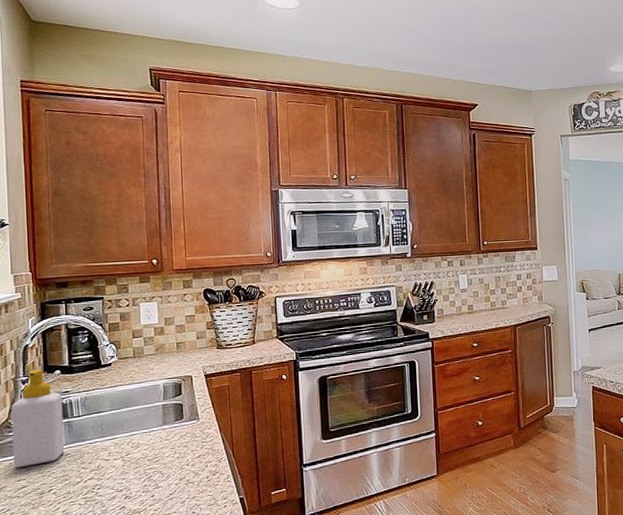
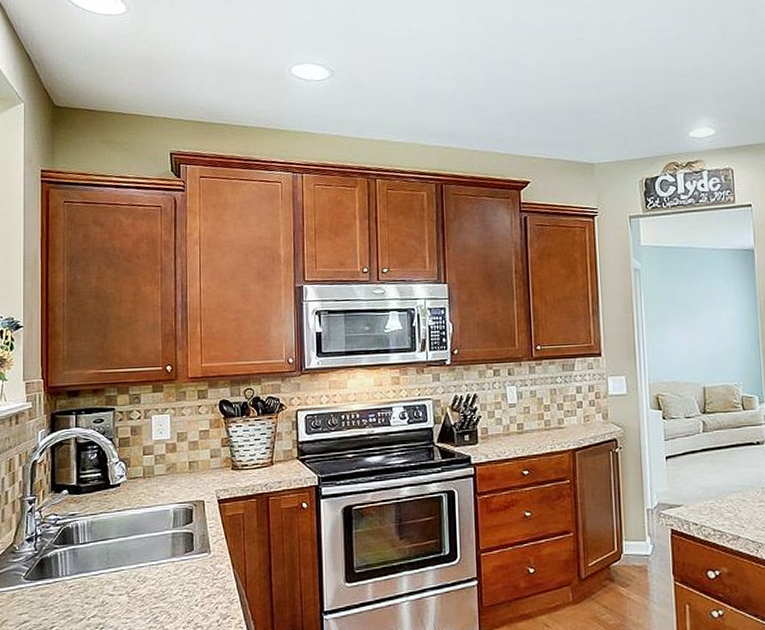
soap bottle: present [11,369,65,468] -> none [17,488,69,599]

